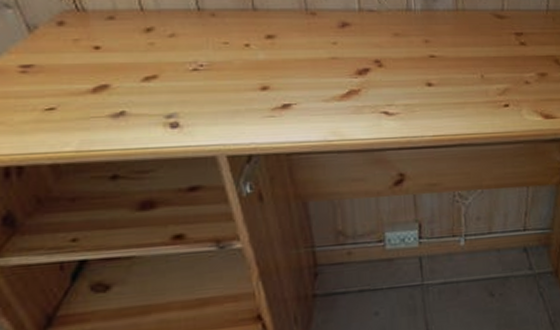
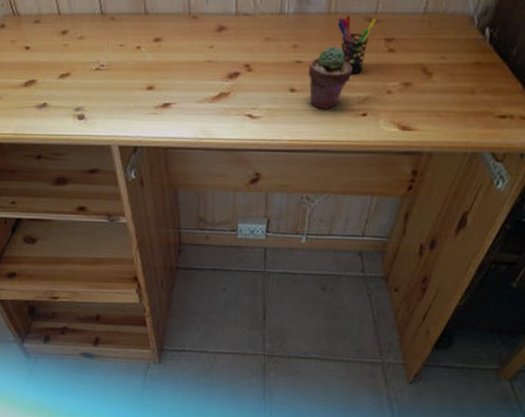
potted succulent: none [444,40,489,102] -> present [309,45,353,109]
pen holder: none [466,12,504,67] -> present [337,15,377,75]

